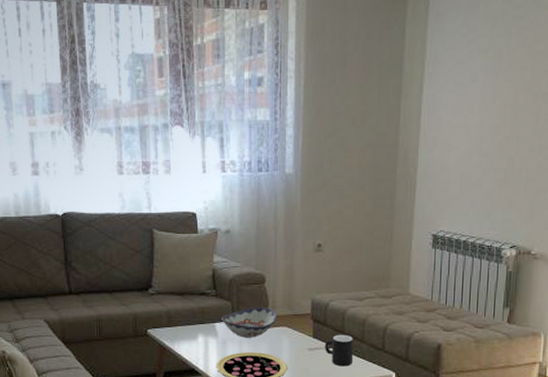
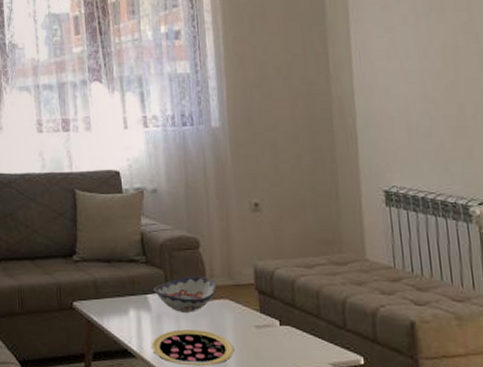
mug: present [325,334,354,367] -> none [275,308,311,349]

